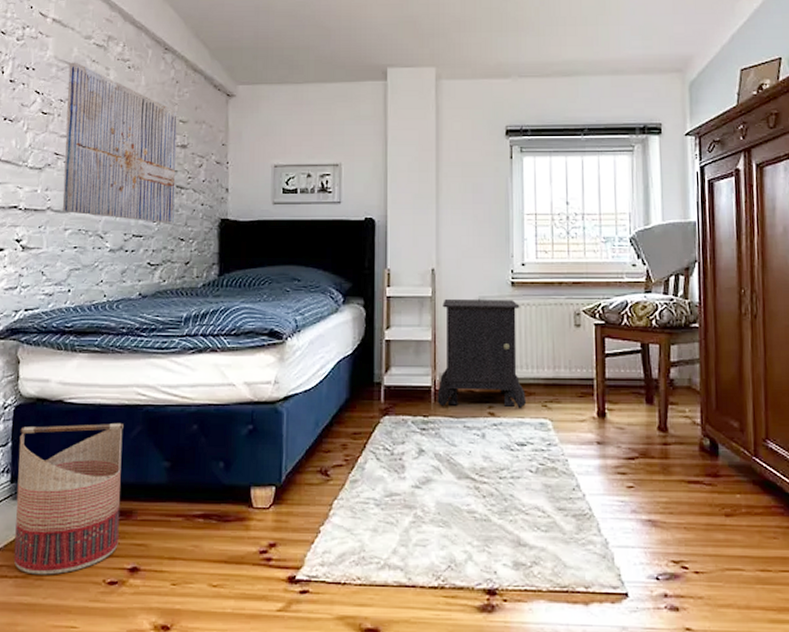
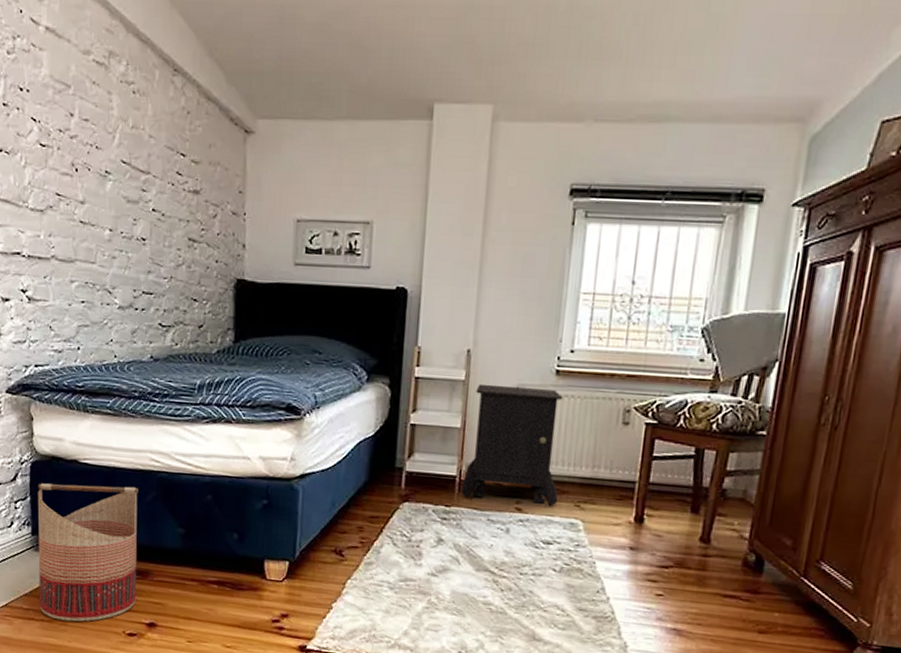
wall art: present [62,62,178,223] -> none [66,83,189,281]

